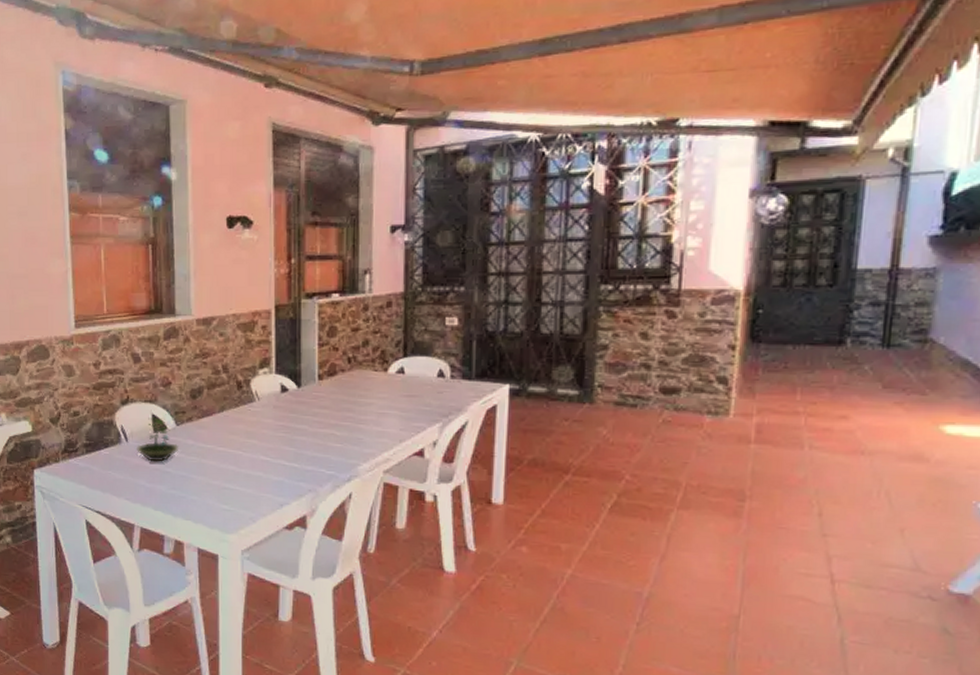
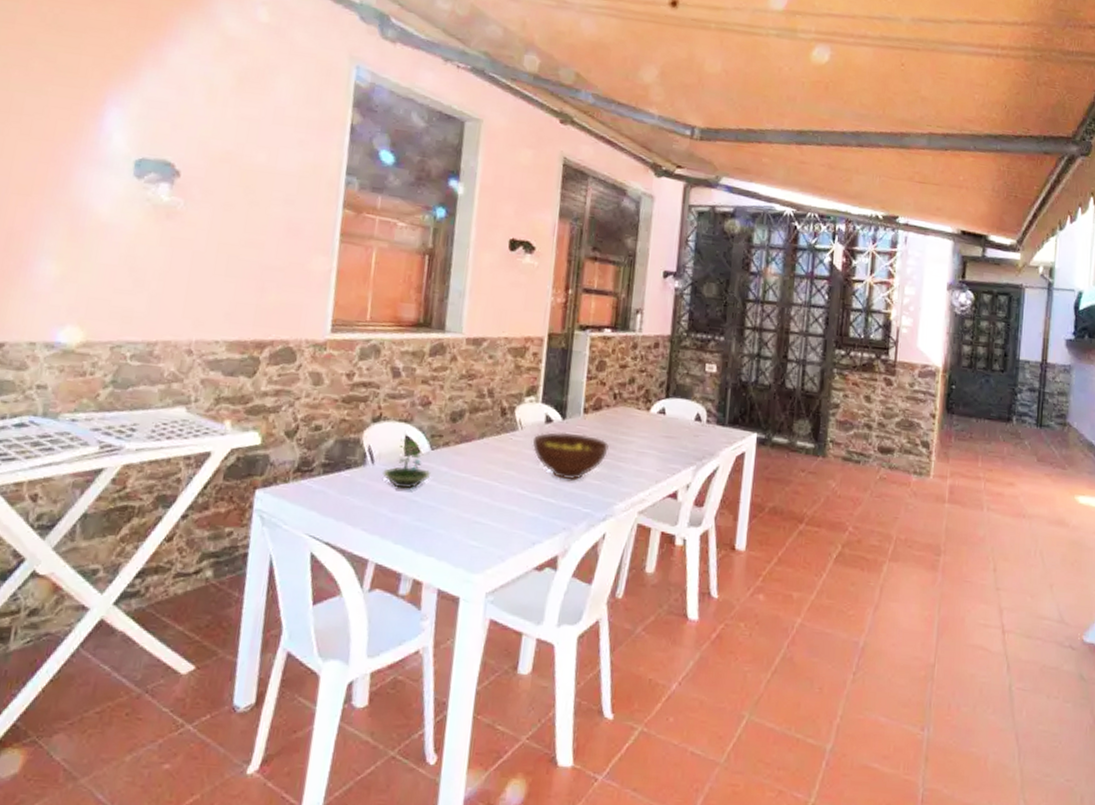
fruit bowl: none [270,399,347,445] -> present [532,432,609,481]

